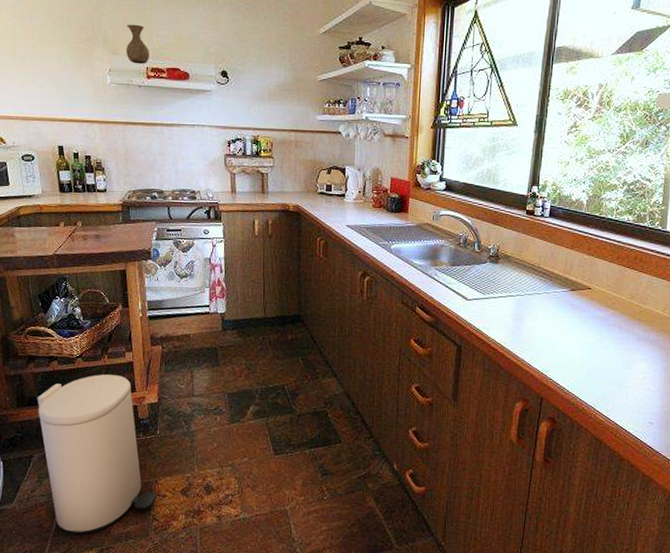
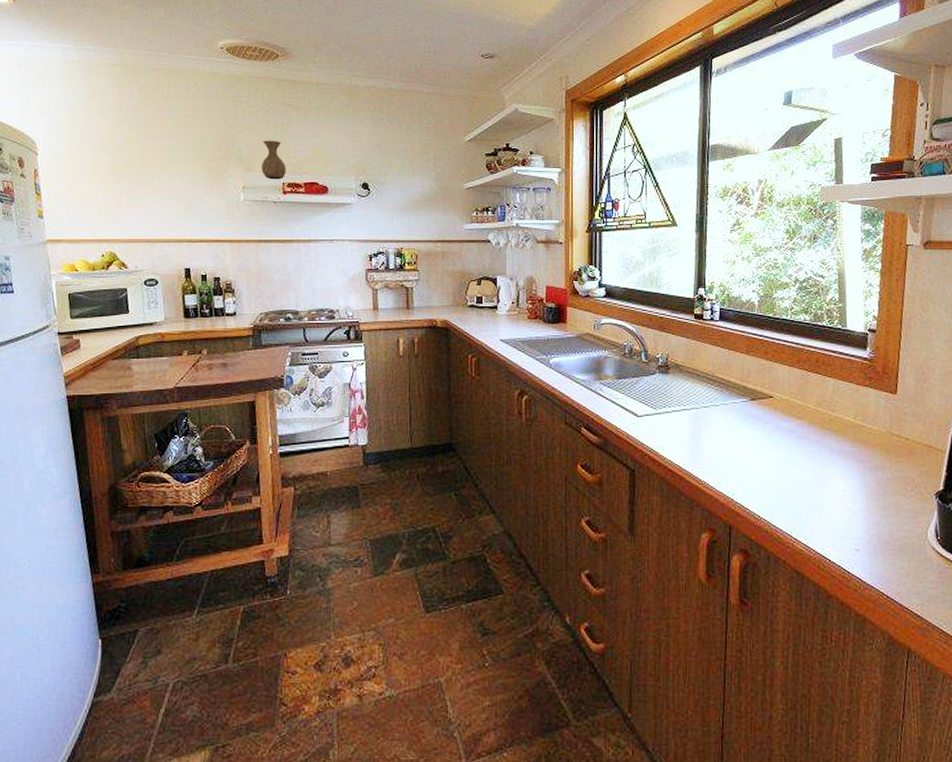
pedal bin: present [37,374,156,535] -> none [147,525,285,729]

